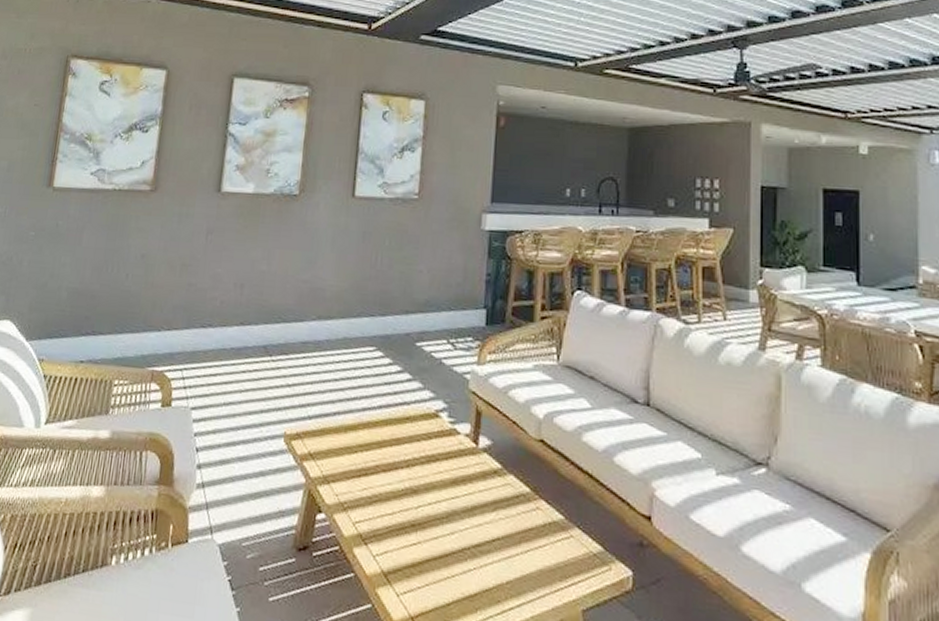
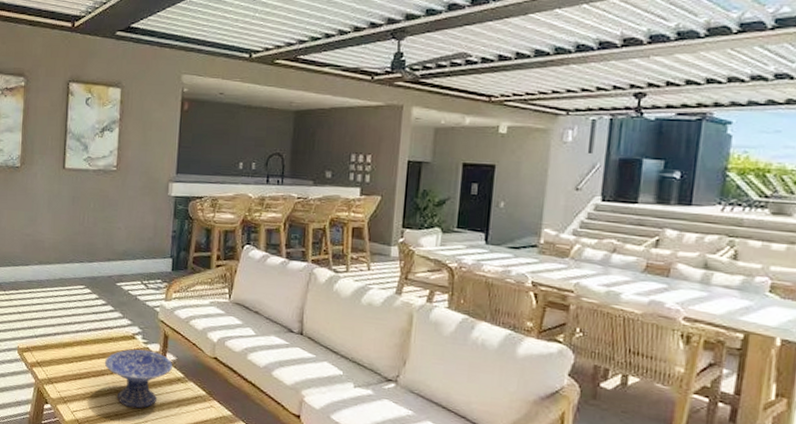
decorative bowl: none [398,431,487,515] -> present [104,349,172,409]

